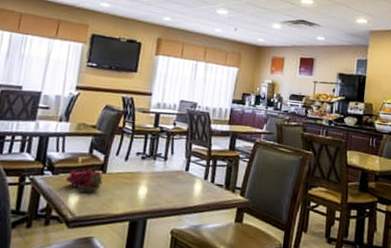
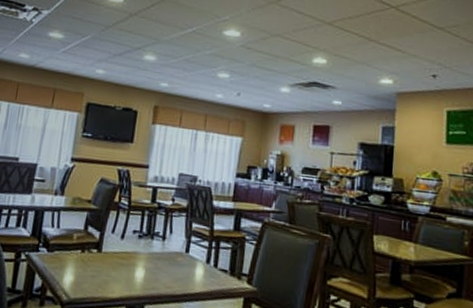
grapes: present [65,168,103,192] -> none [60,246,99,272]

